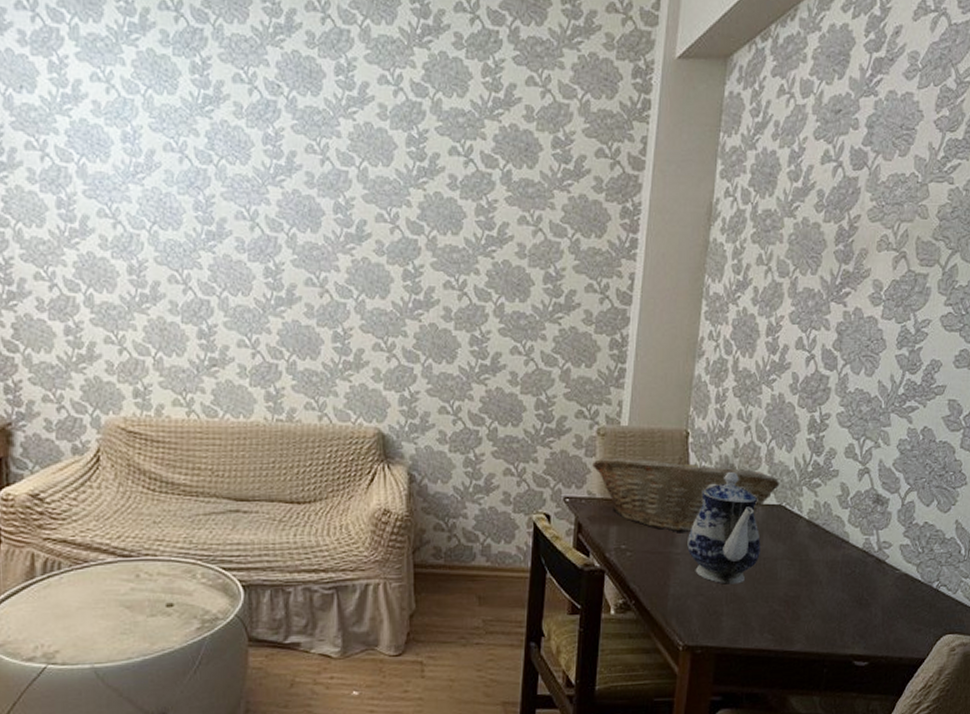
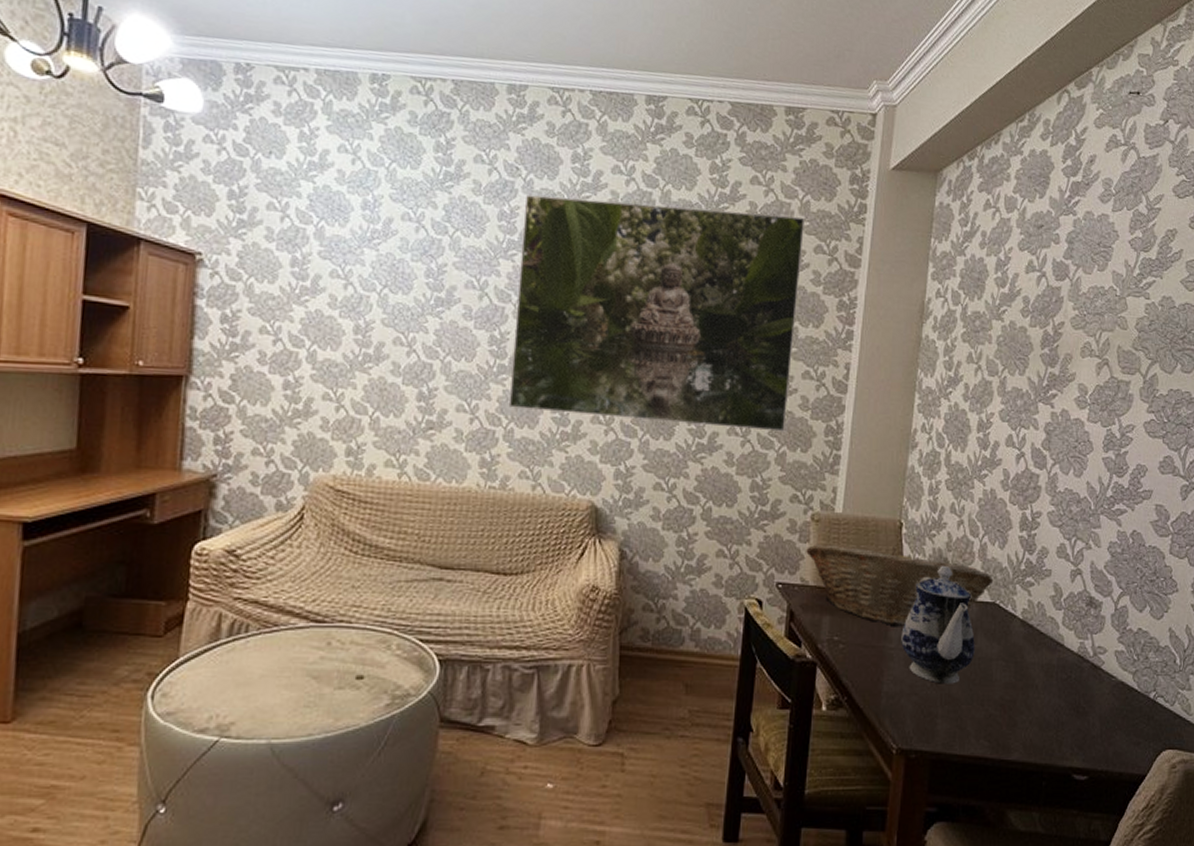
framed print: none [289,114,584,348] -> present [508,194,805,432]

